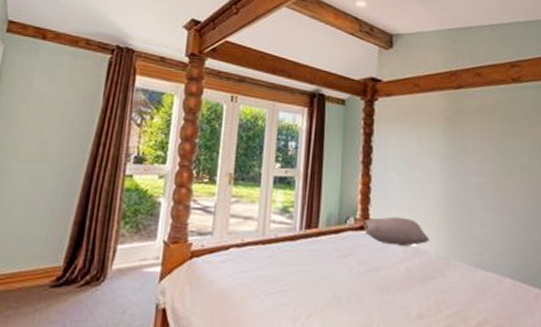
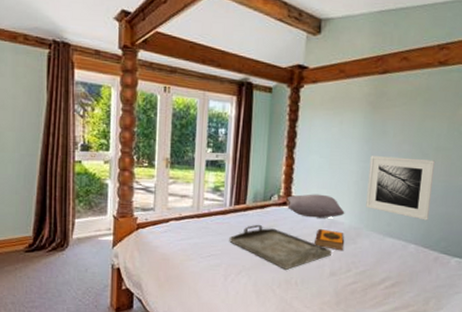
serving tray: none [299,252,418,311] -> present [229,224,332,270]
hardback book: none [398,258,432,287] -> present [314,228,345,251]
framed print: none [452,174,523,249] -> present [366,156,436,221]

